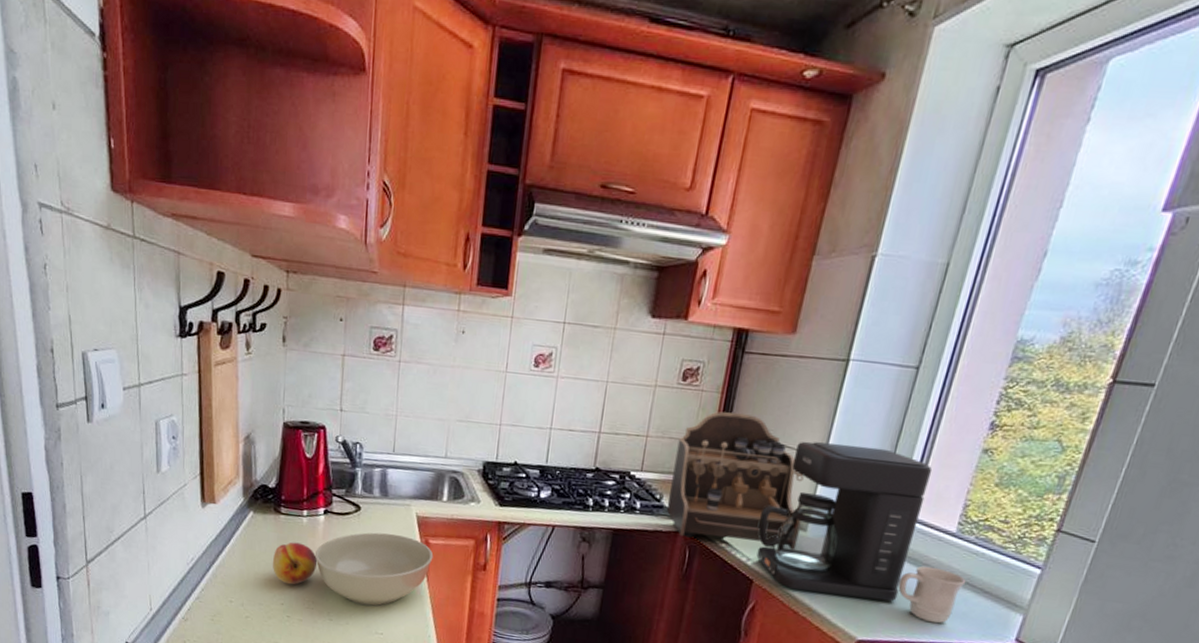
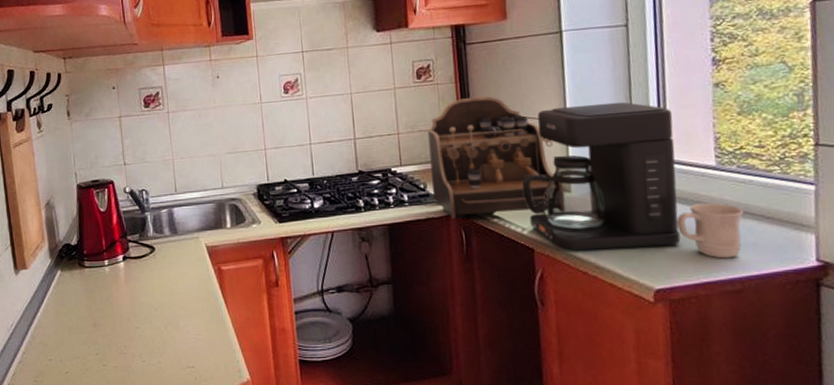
fruit: present [272,542,318,585] -> none [83,291,124,334]
bowl: present [314,532,434,606] -> none [120,267,228,341]

